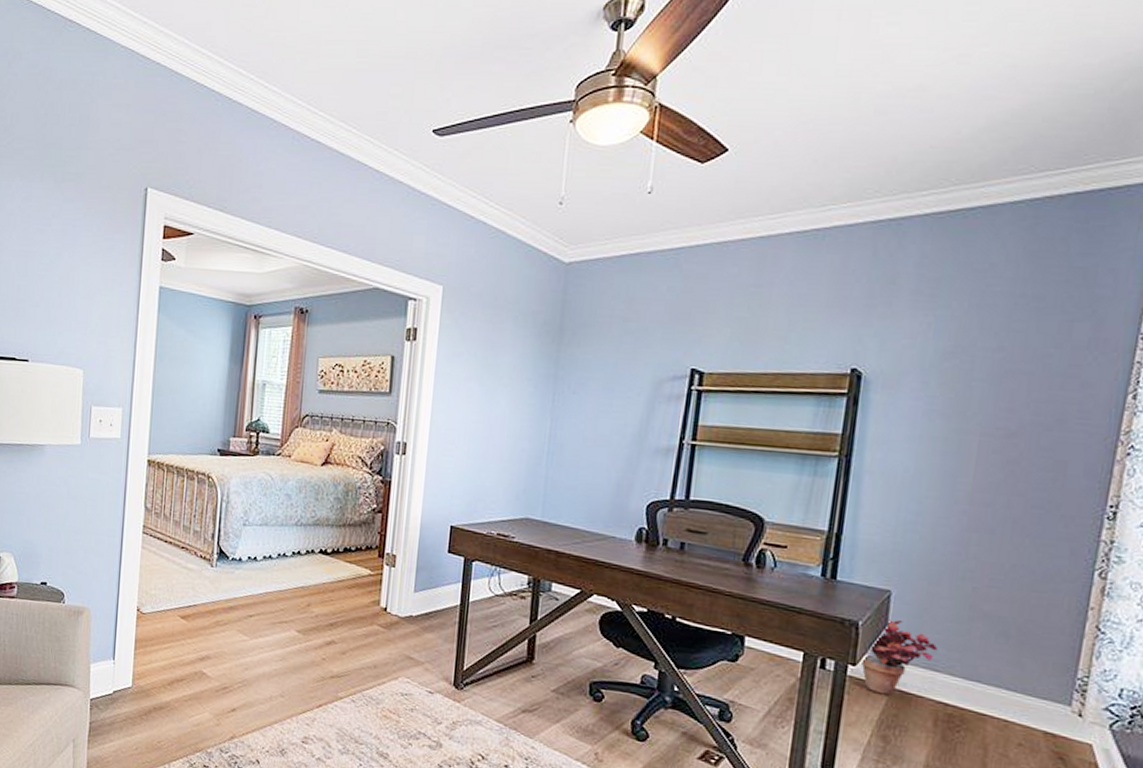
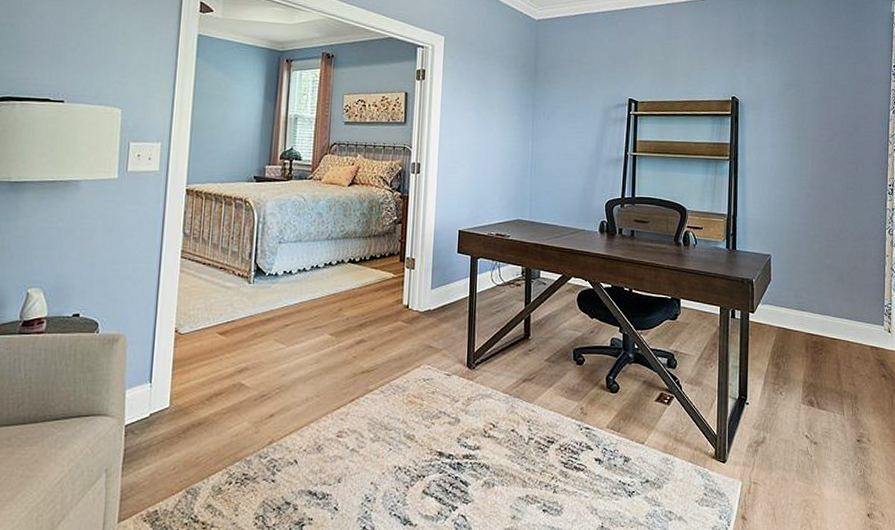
potted plant: present [859,619,938,695] -> none [756,276,803,332]

